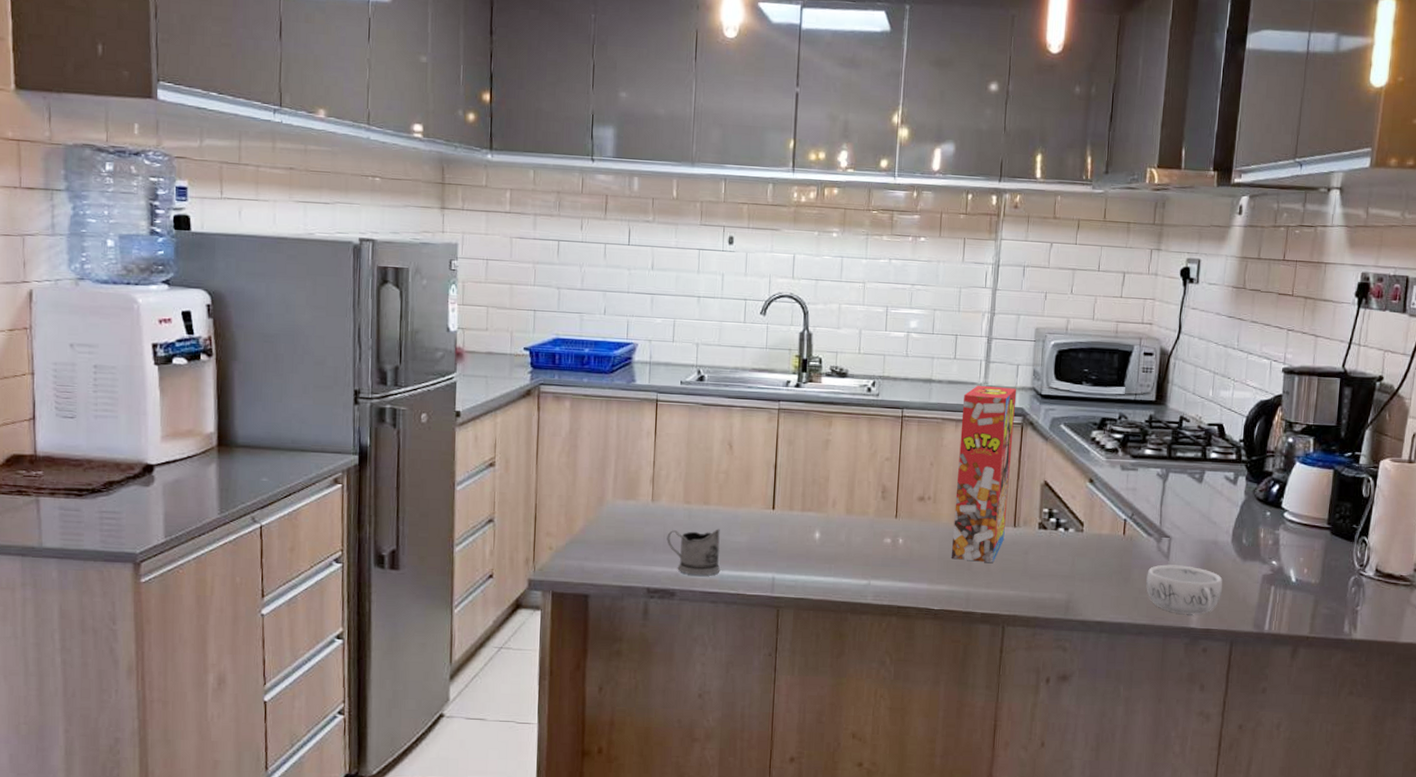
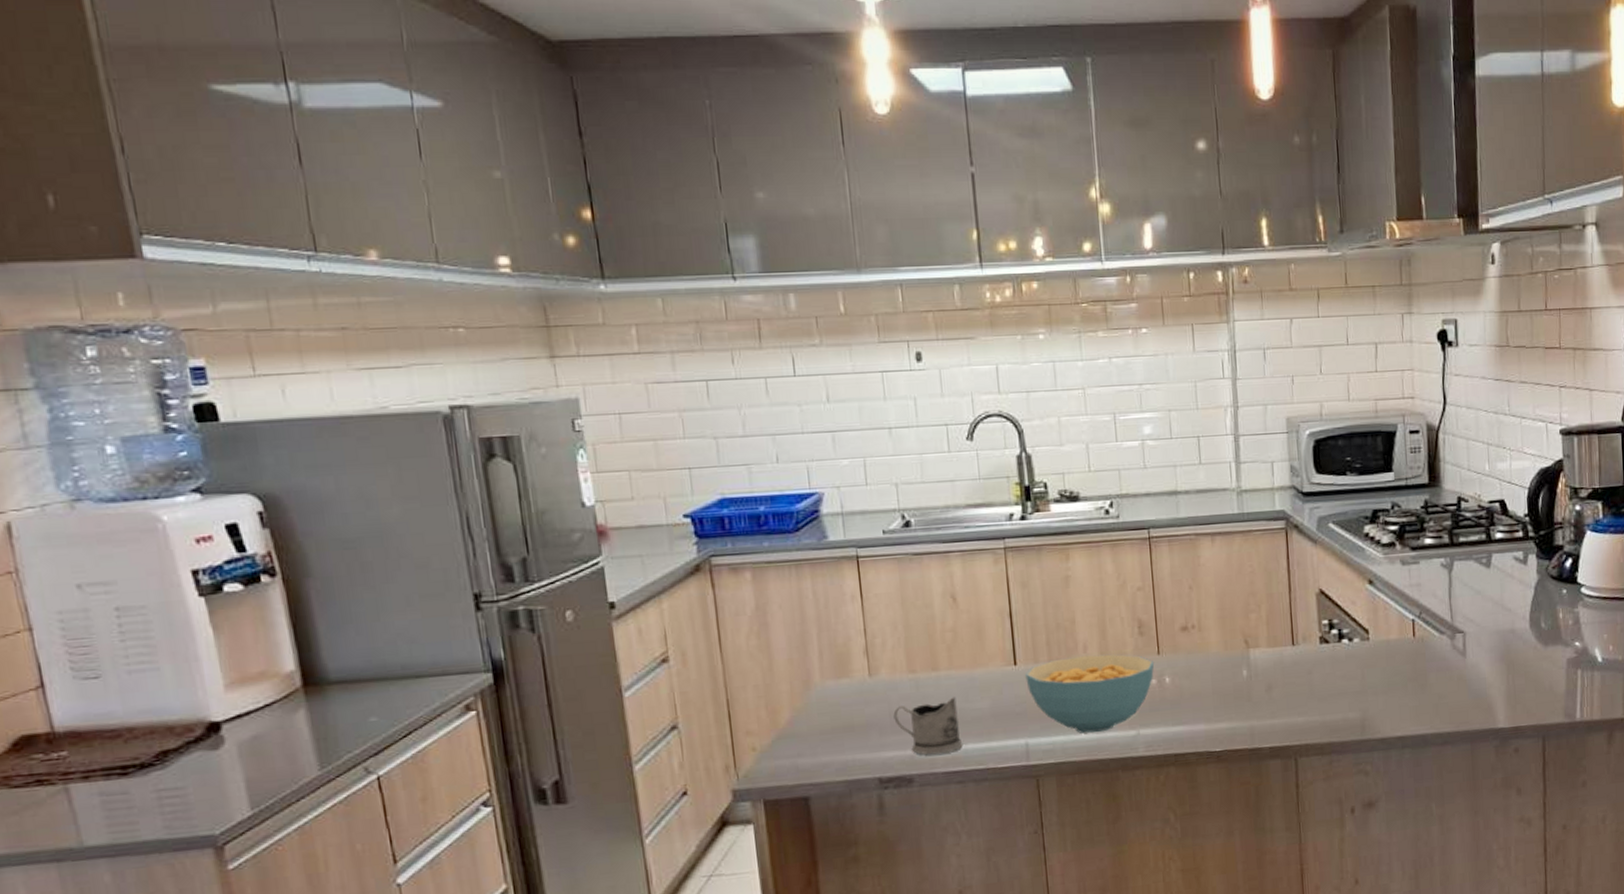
cereal bowl: none [780,509,892,577] -> present [1025,654,1155,733]
cereal box: present [951,385,1017,564] -> none [1216,489,1284,692]
decorative bowl: present [1146,564,1223,614] -> none [1444,661,1527,715]

